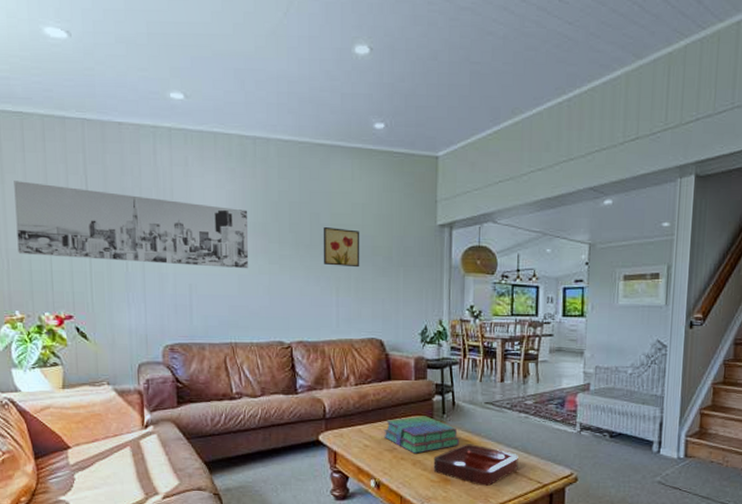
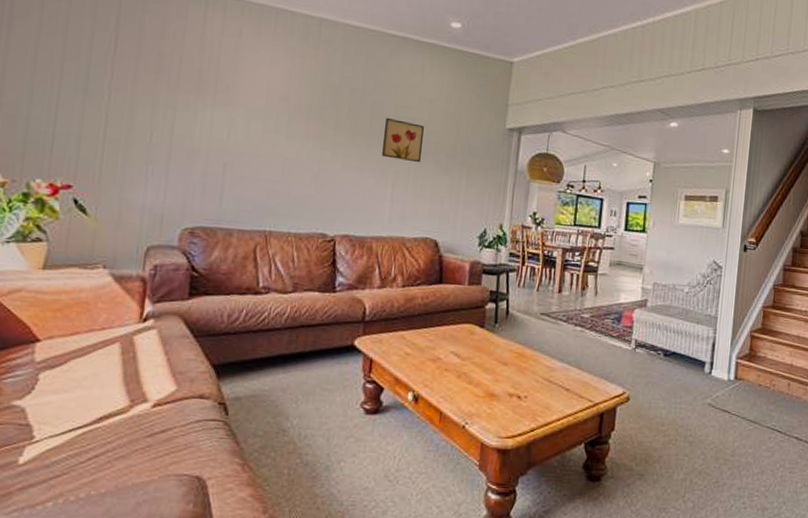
wall art: present [14,181,249,269] -> none [14,28,303,153]
stack of books: present [384,416,460,454] -> none [428,323,511,365]
decorative tray: present [433,443,518,487] -> none [479,355,571,404]

